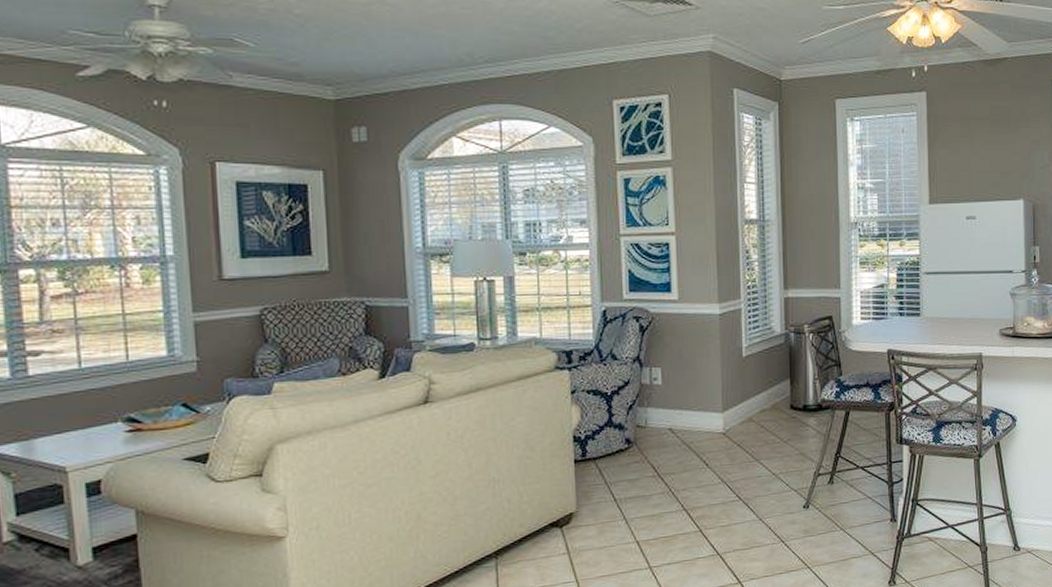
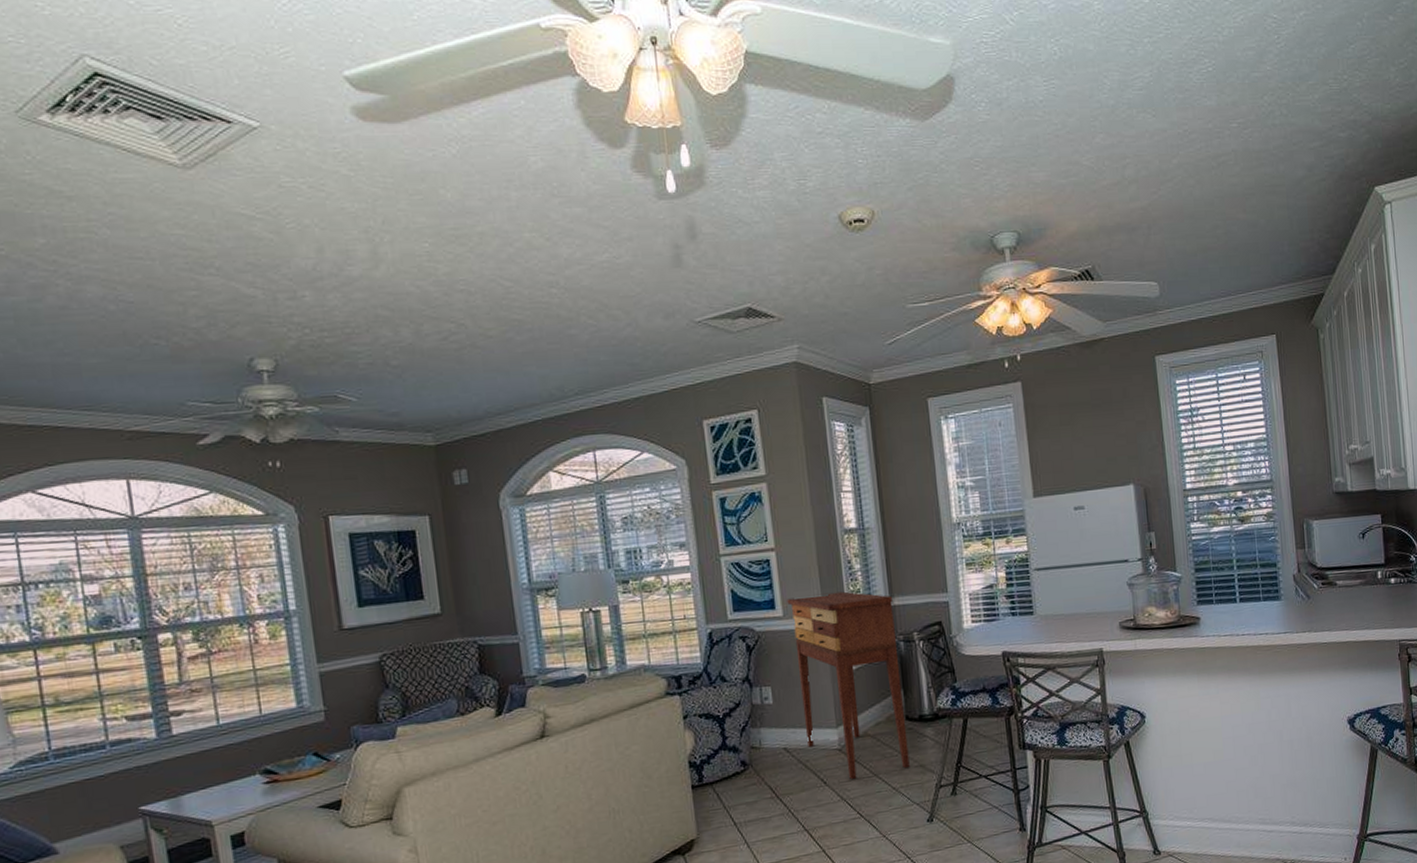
console table: none [683,280,791,462] -> present [787,591,910,779]

